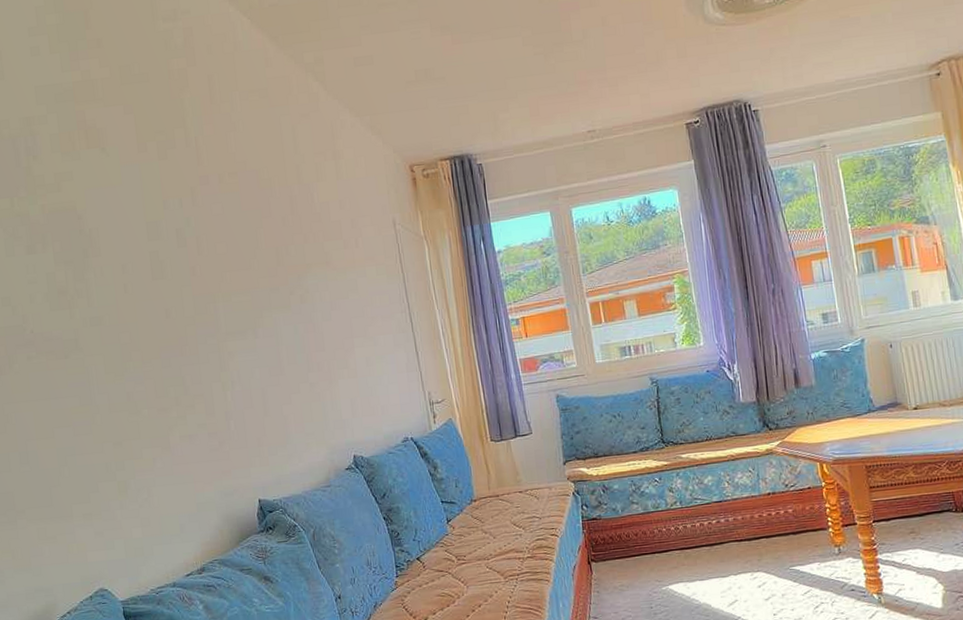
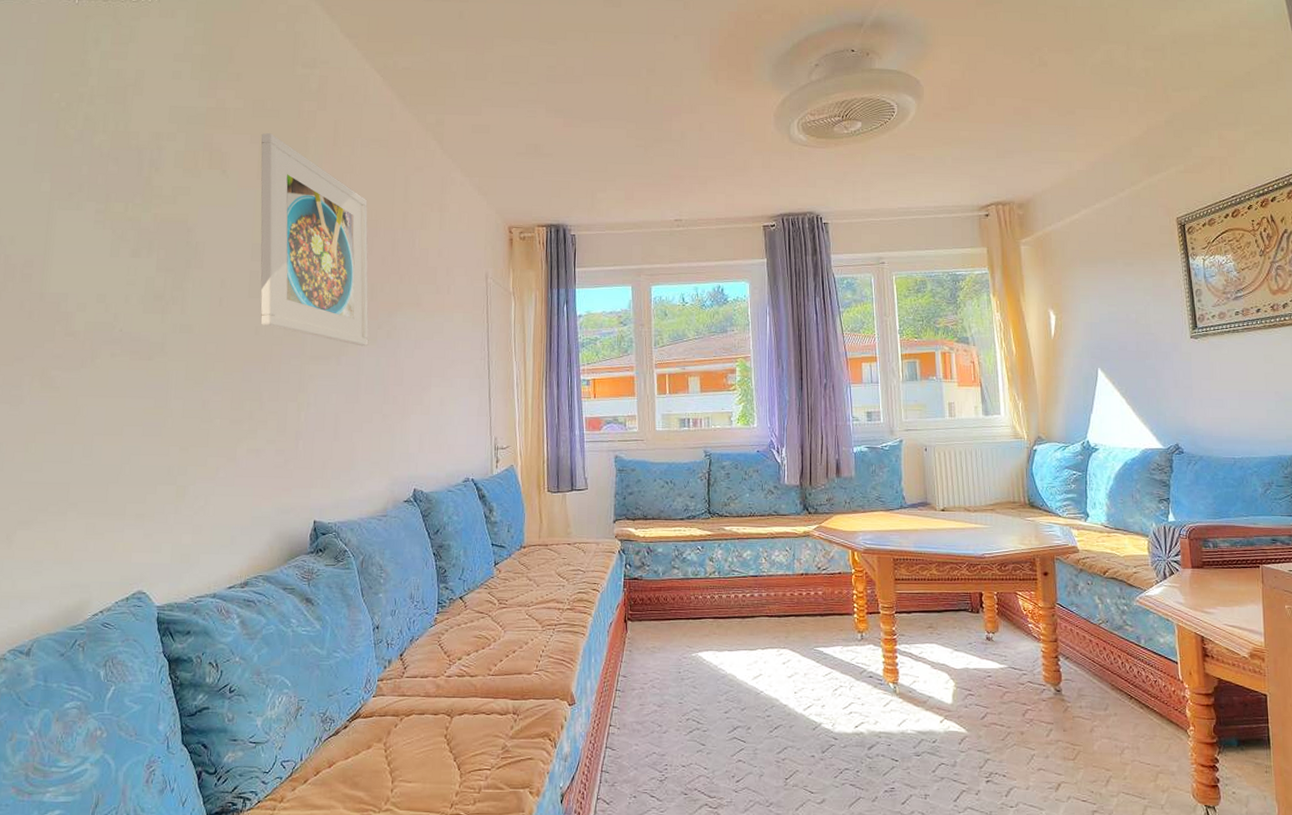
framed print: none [134,100,283,316] -> present [260,133,369,347]

